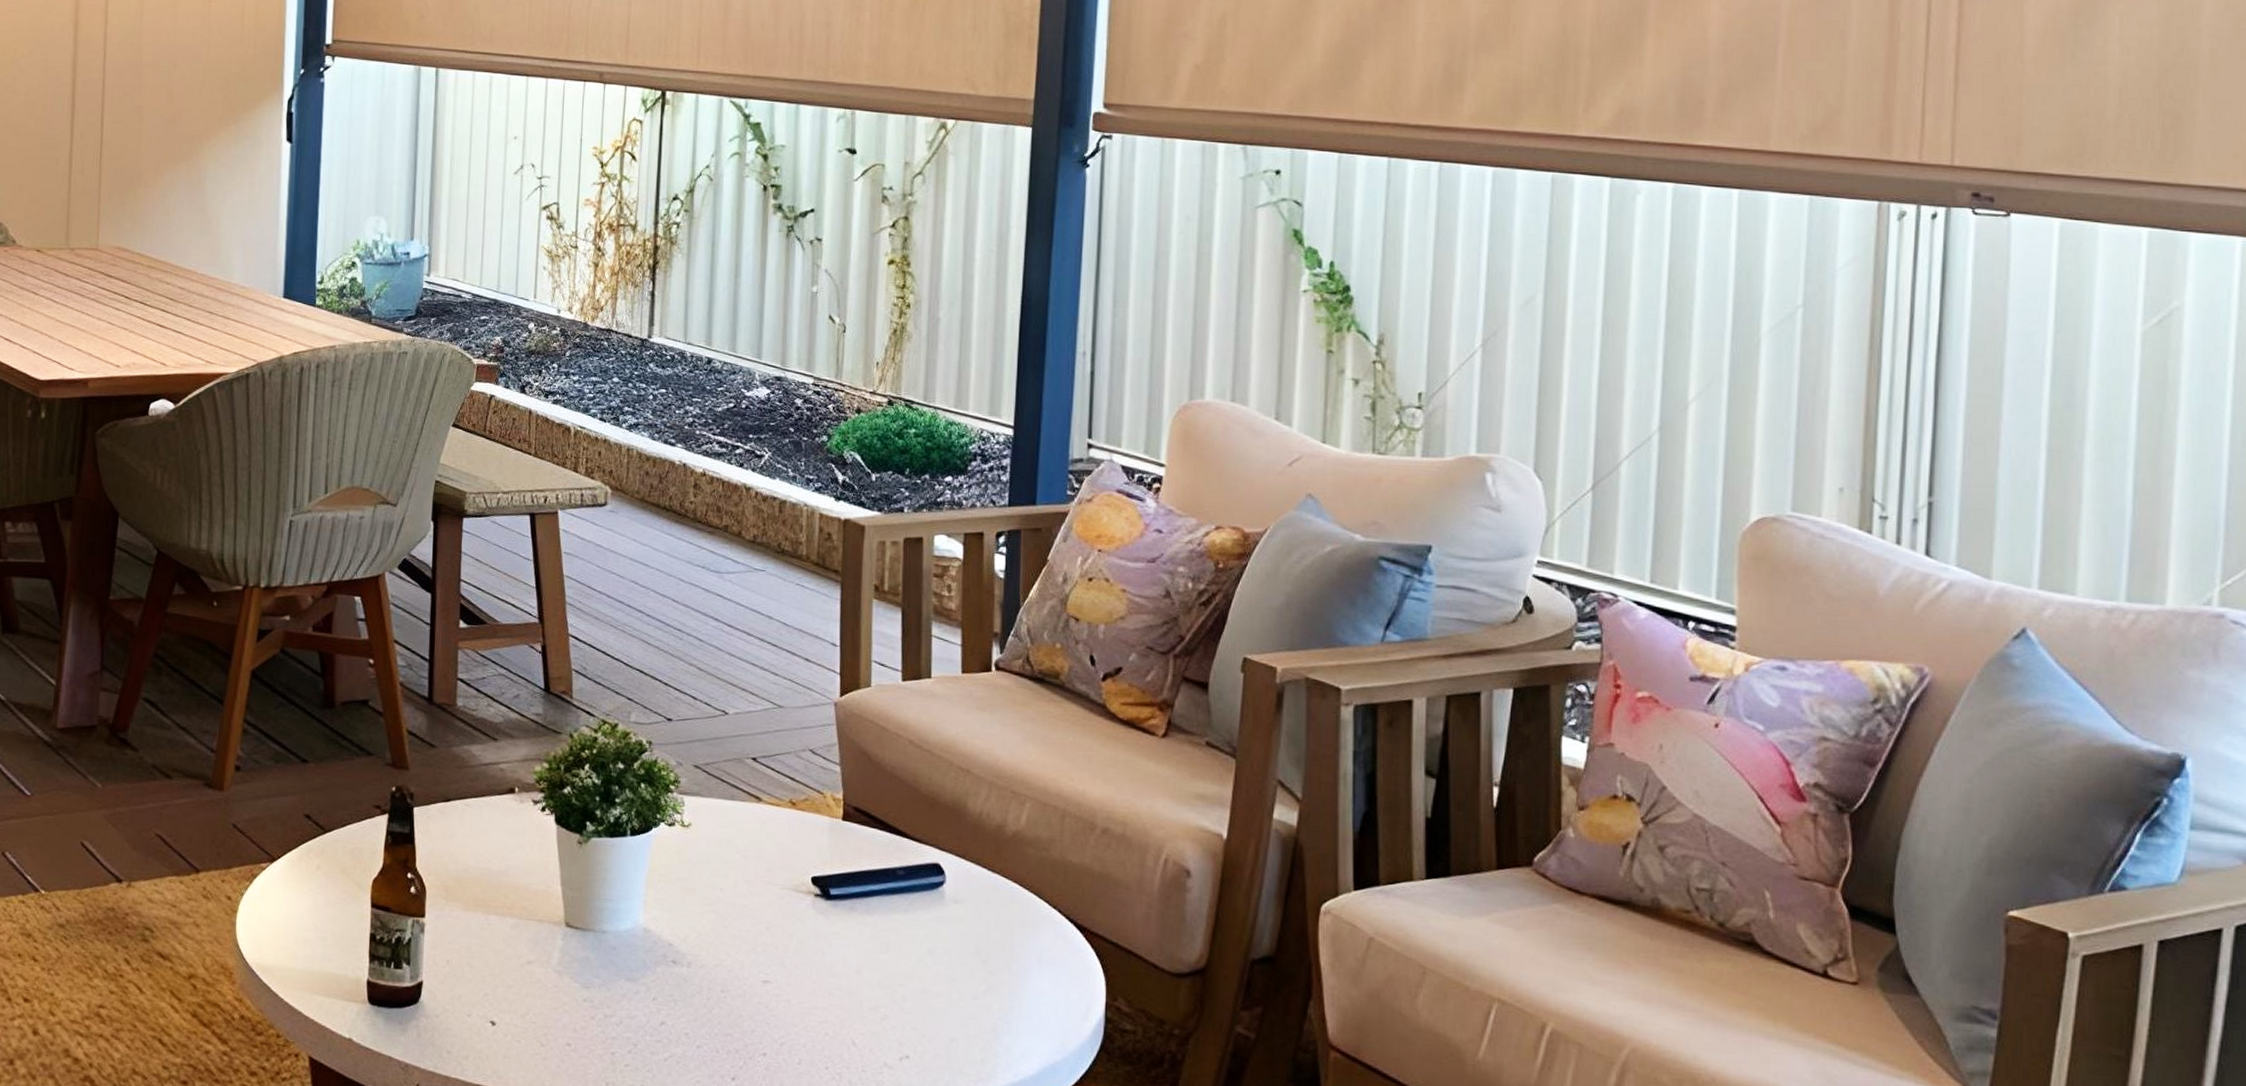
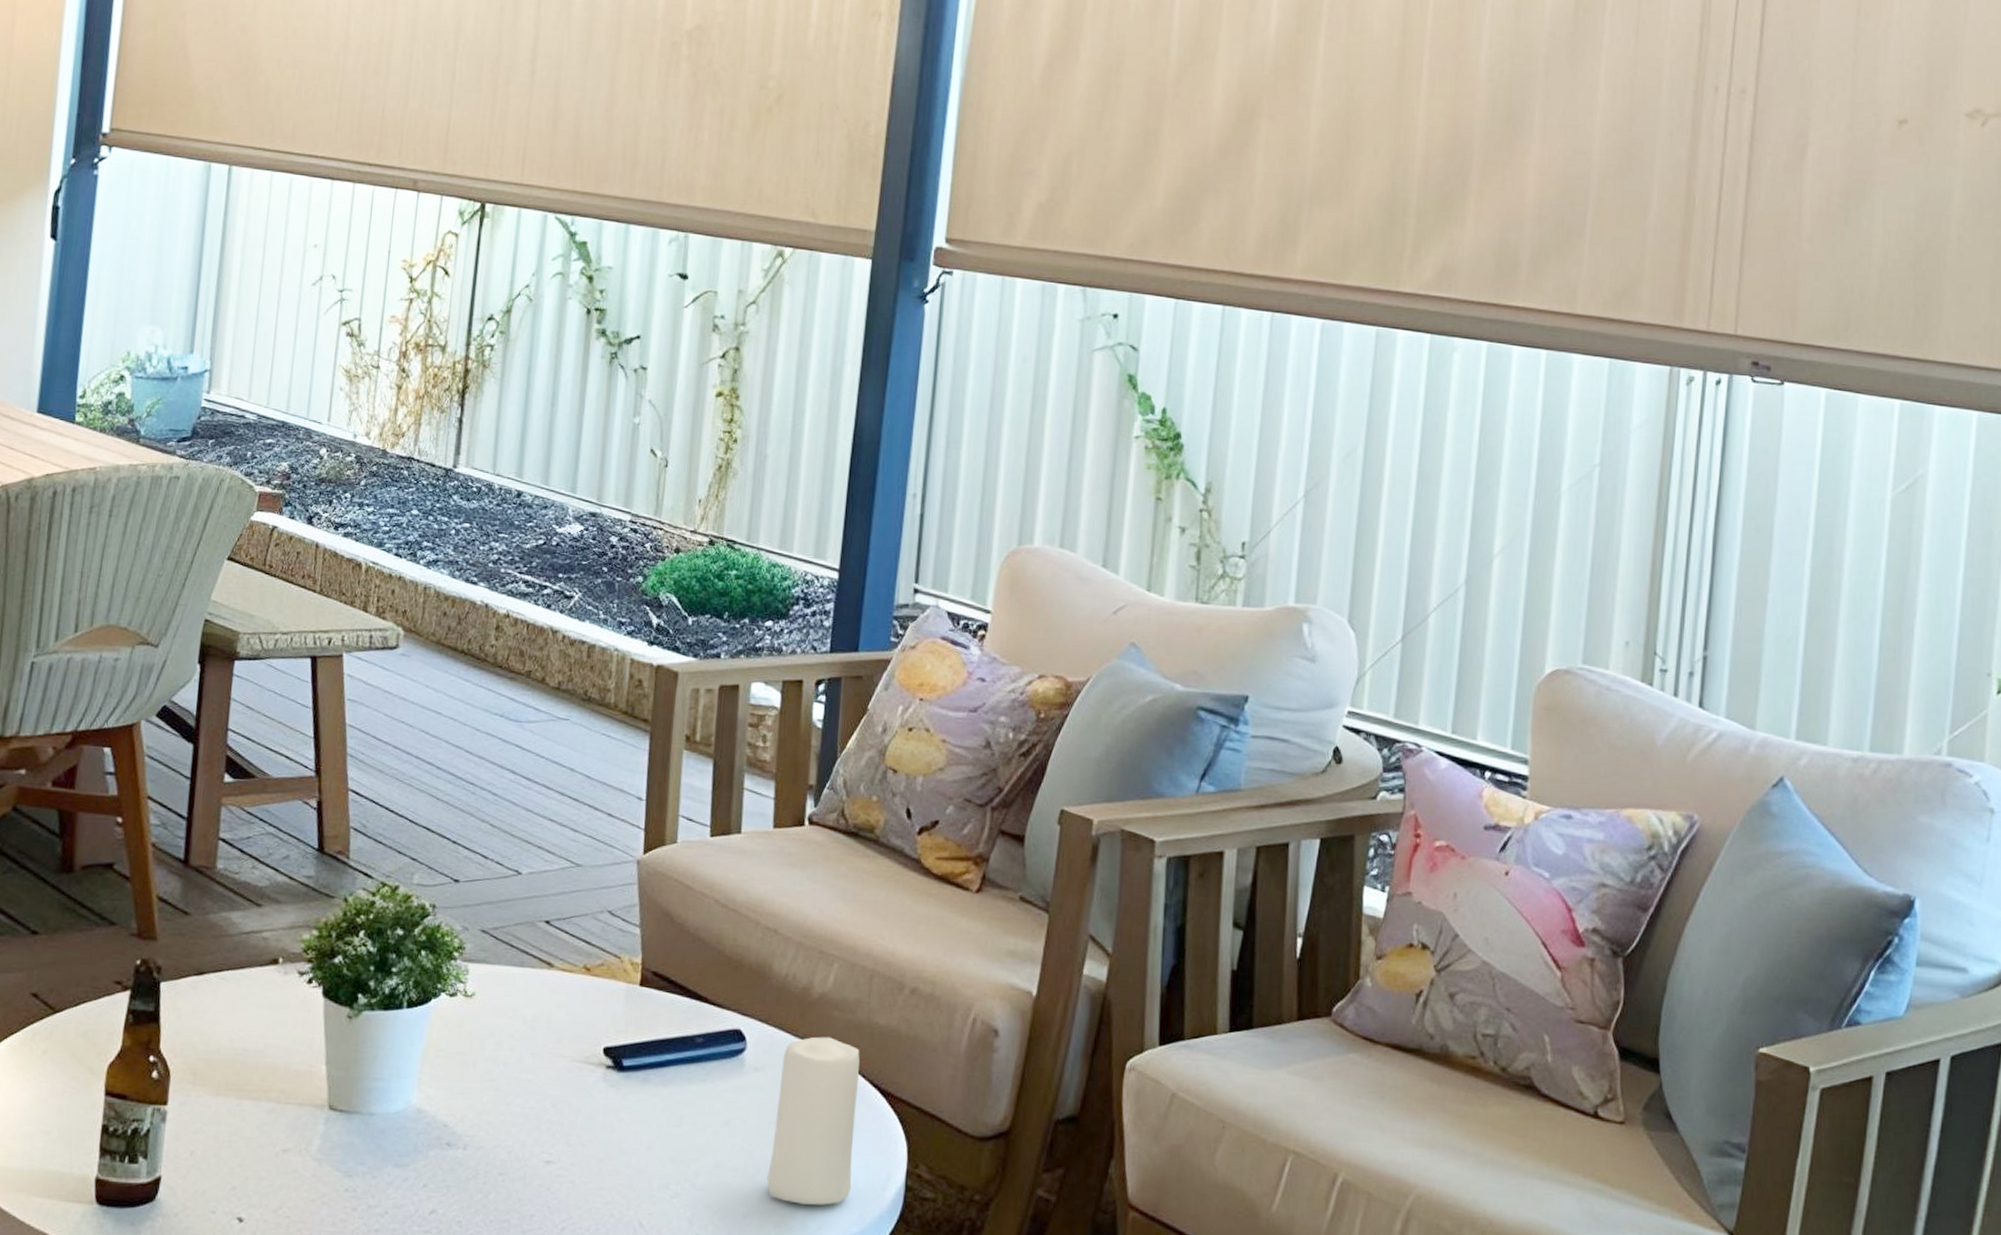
candle: none [971,872,1055,1033] -> present [767,1036,860,1205]

